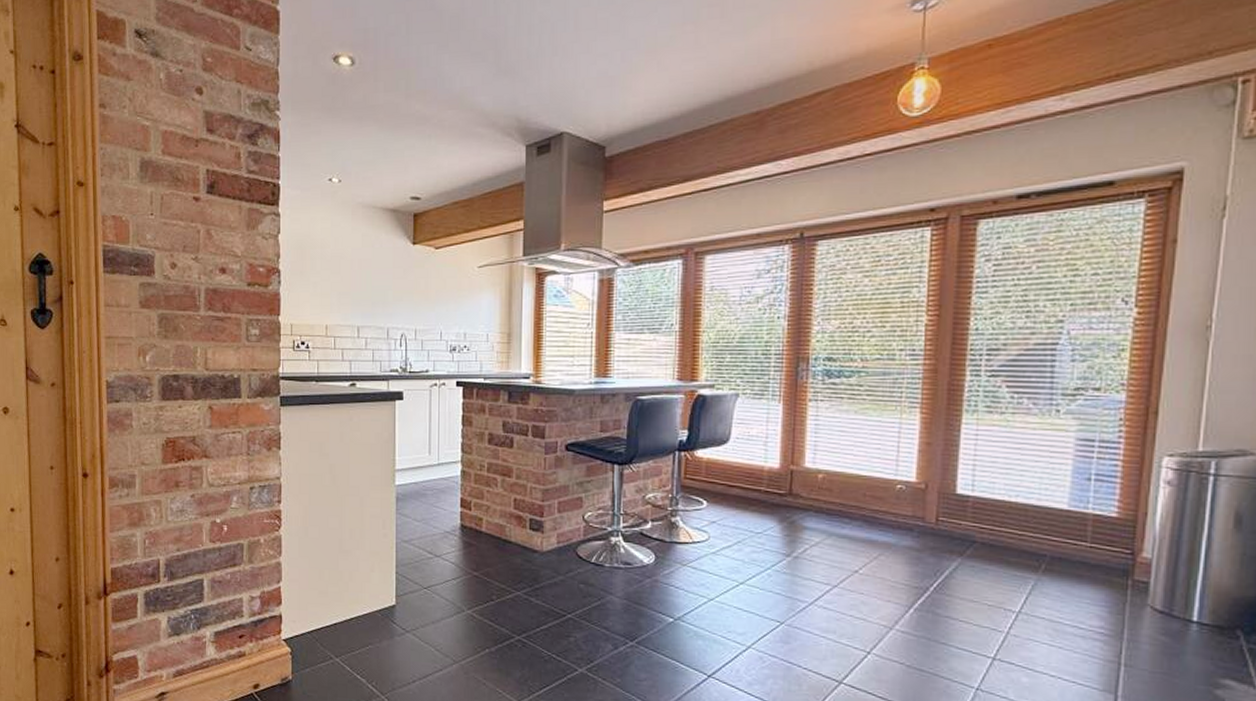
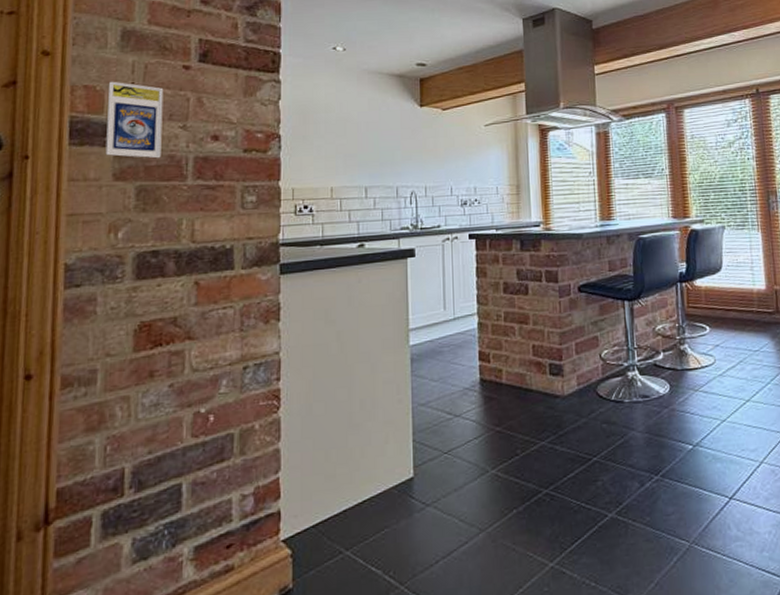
trading card display case: none [133,212,178,289] -> present [105,81,164,159]

